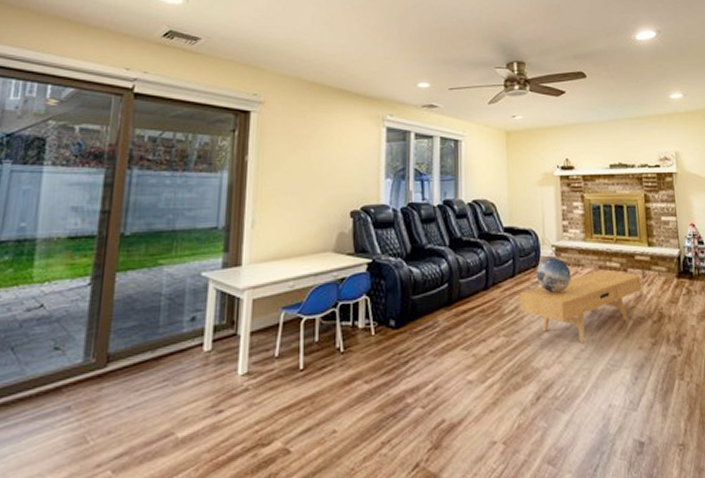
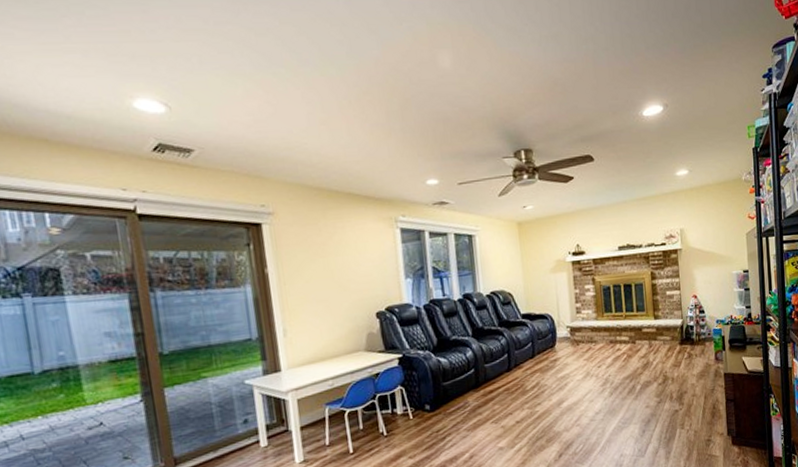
tv console: present [520,269,641,344] -> none [540,343,648,408]
decorative sphere: present [536,258,572,293] -> none [553,337,586,368]

